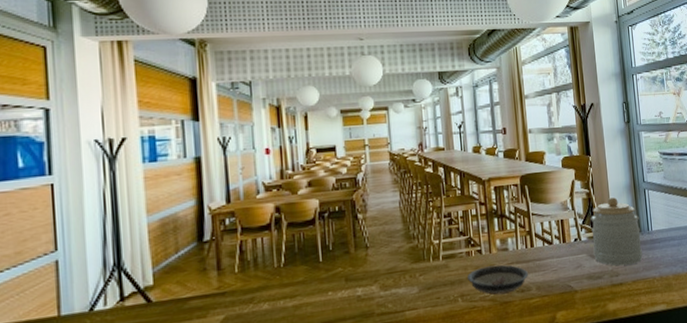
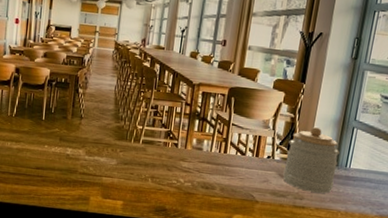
saucer: present [466,265,528,296] -> none [159,158,216,187]

